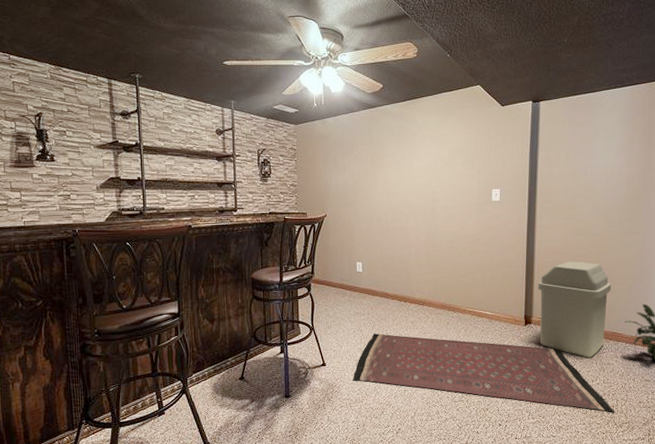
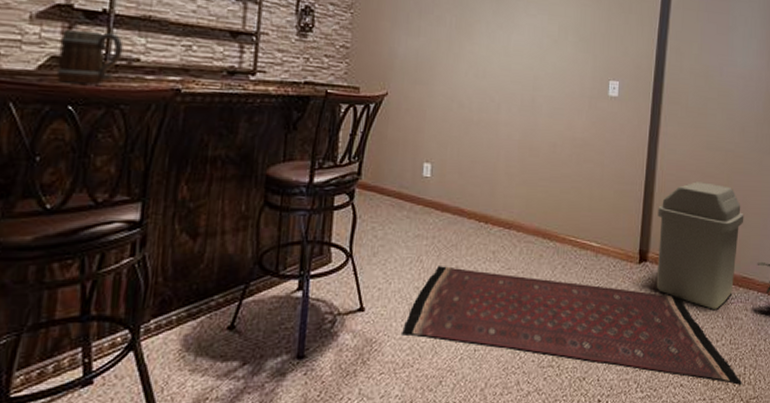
beer mug: none [116,193,153,228] -> present [56,30,123,84]

